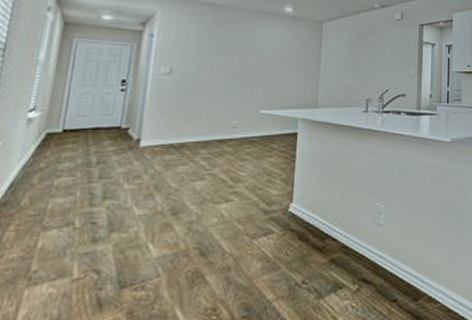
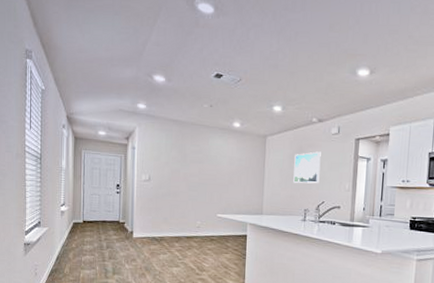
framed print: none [353,37,384,72] -> present [293,151,321,184]

